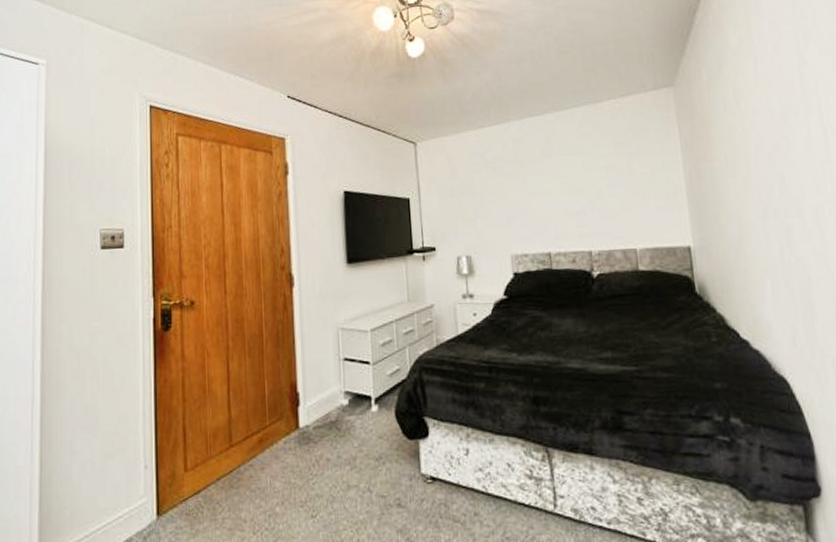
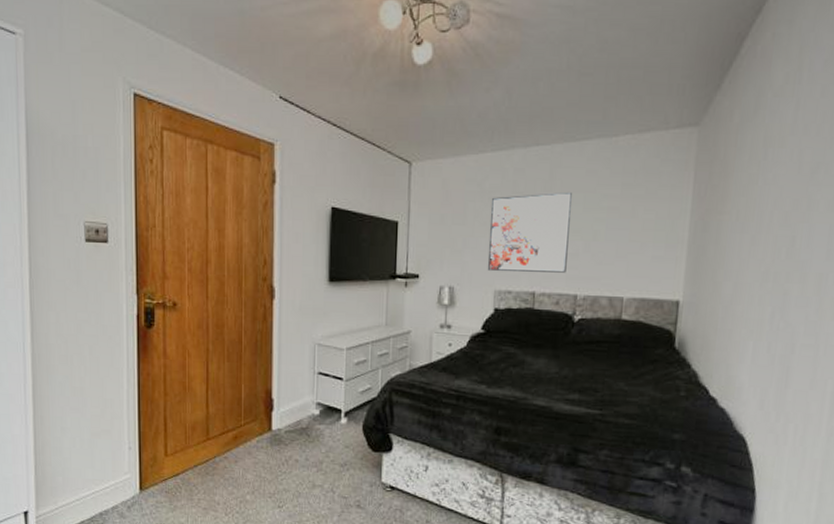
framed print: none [496,155,577,237] -> present [487,191,572,273]

